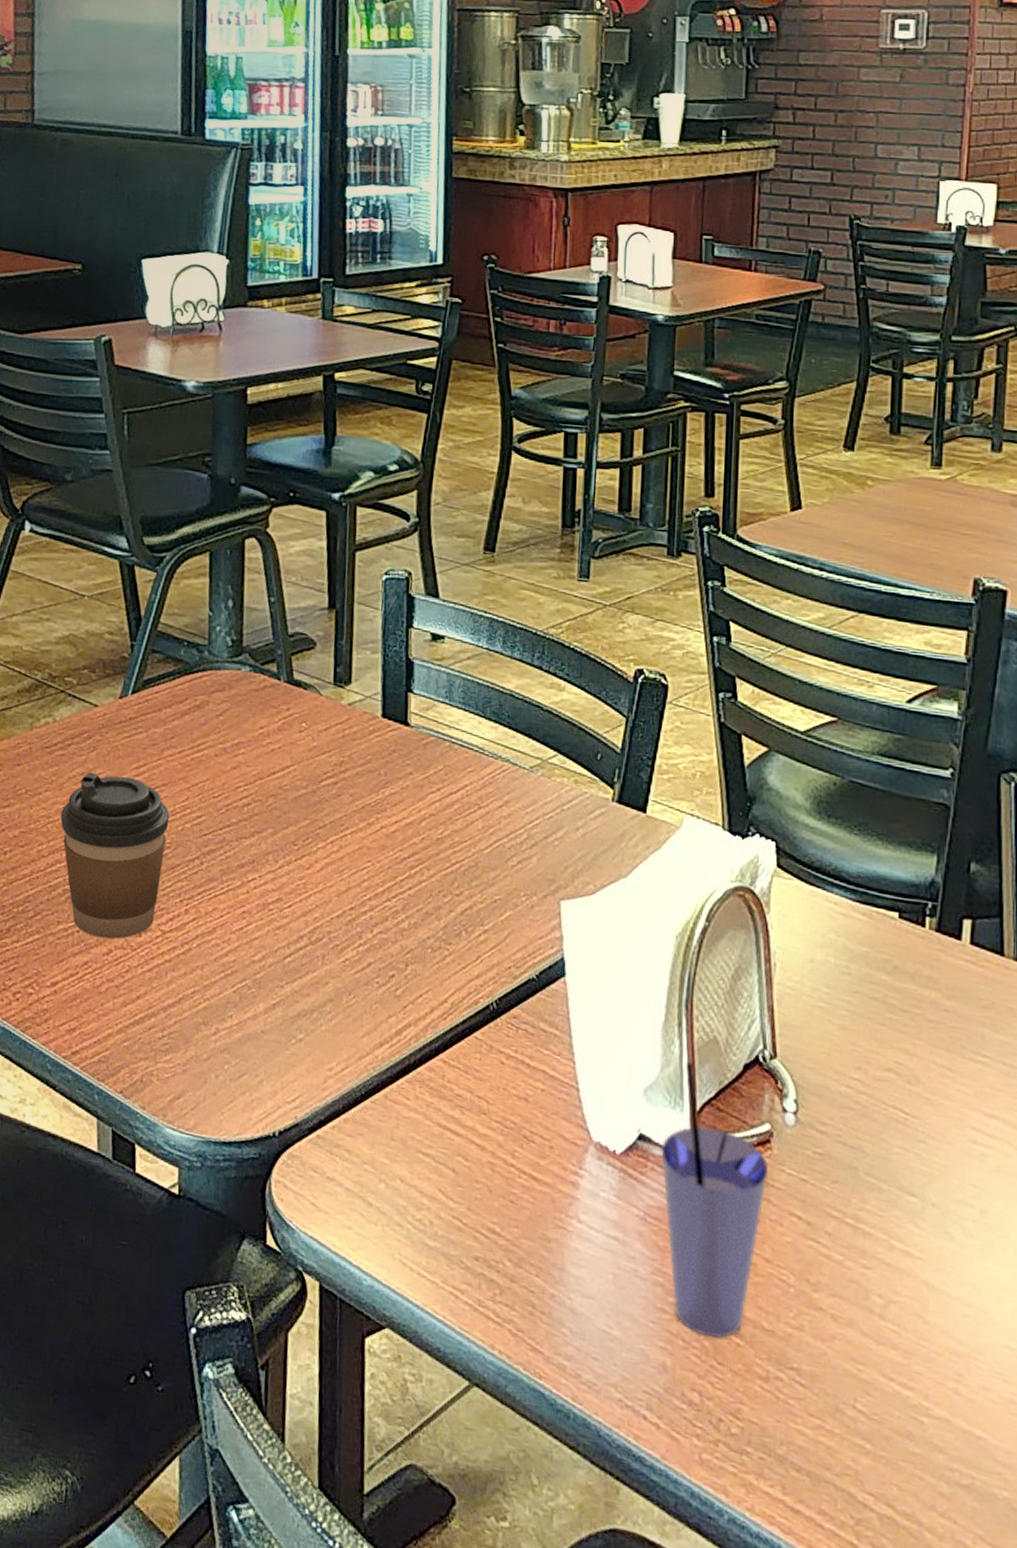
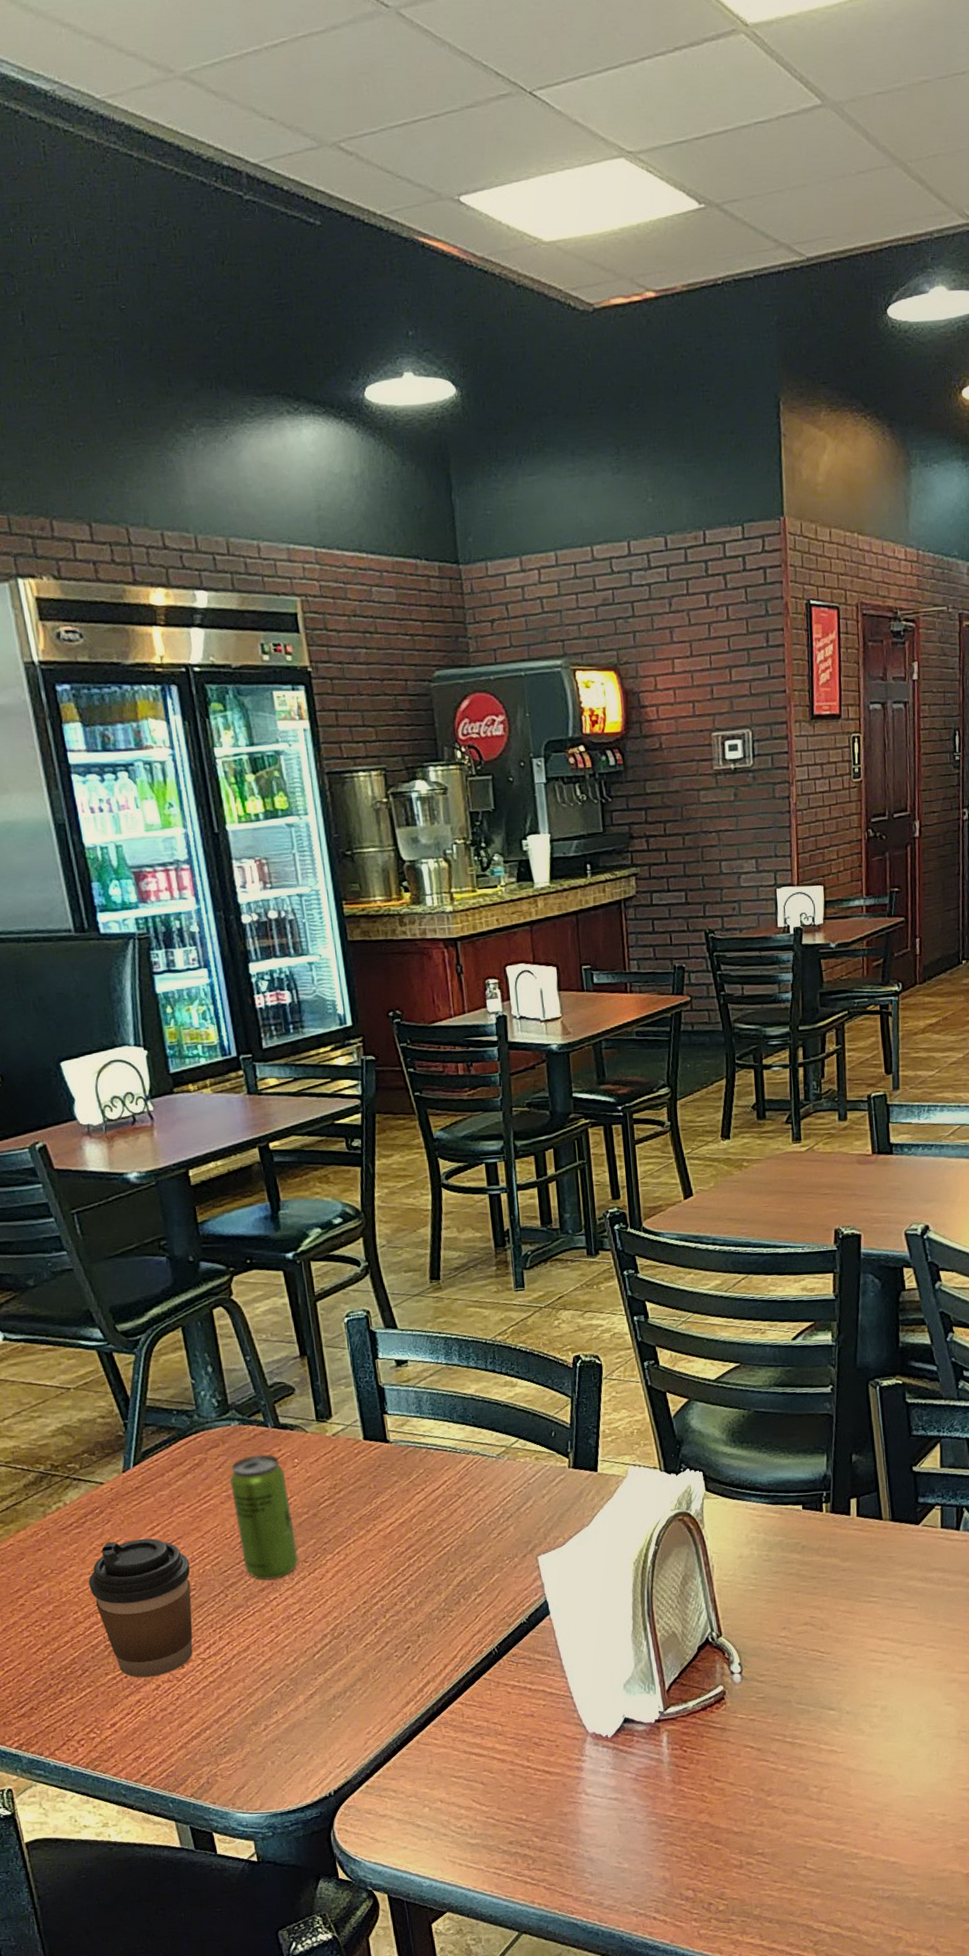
beverage can: none [227,708,289,857] -> present [230,1454,299,1581]
straw: present [661,1062,769,1339] -> none [642,1656,726,1850]

